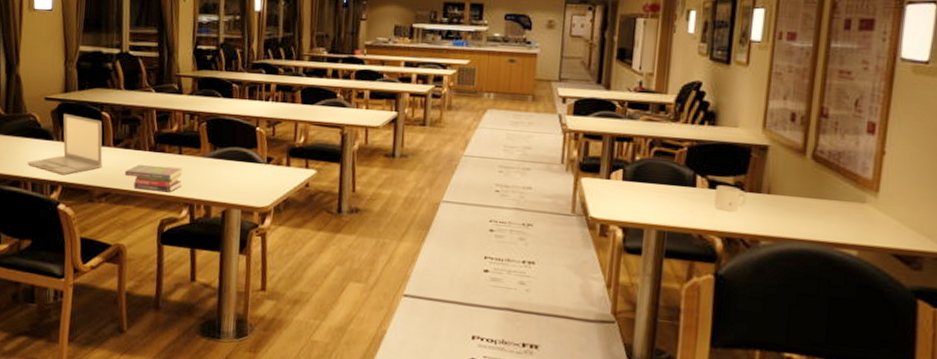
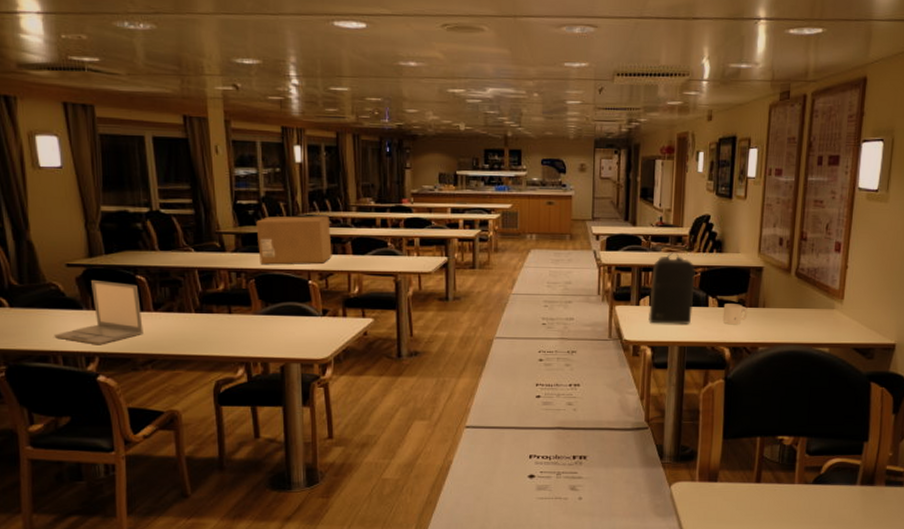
books: present [125,164,183,193] -> none [170,326,235,353]
box: none [212,62,282,111] -> present [256,216,332,265]
backpack: none [621,121,682,206] -> present [648,252,696,324]

